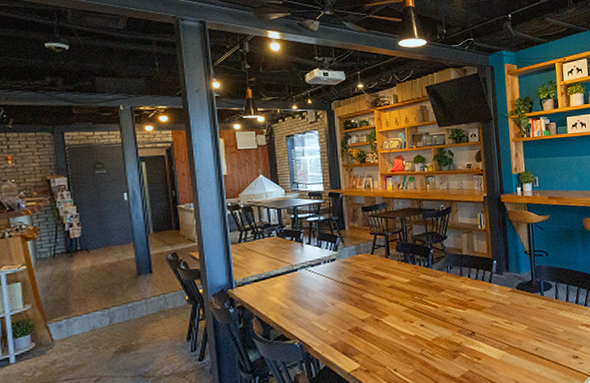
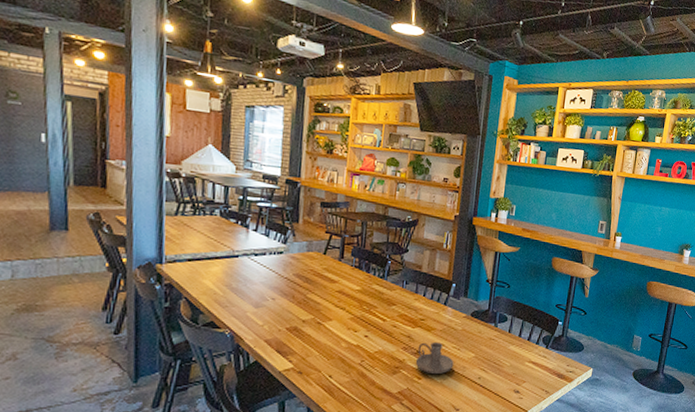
candle holder: none [472,319,510,353] -> present [415,341,454,375]

